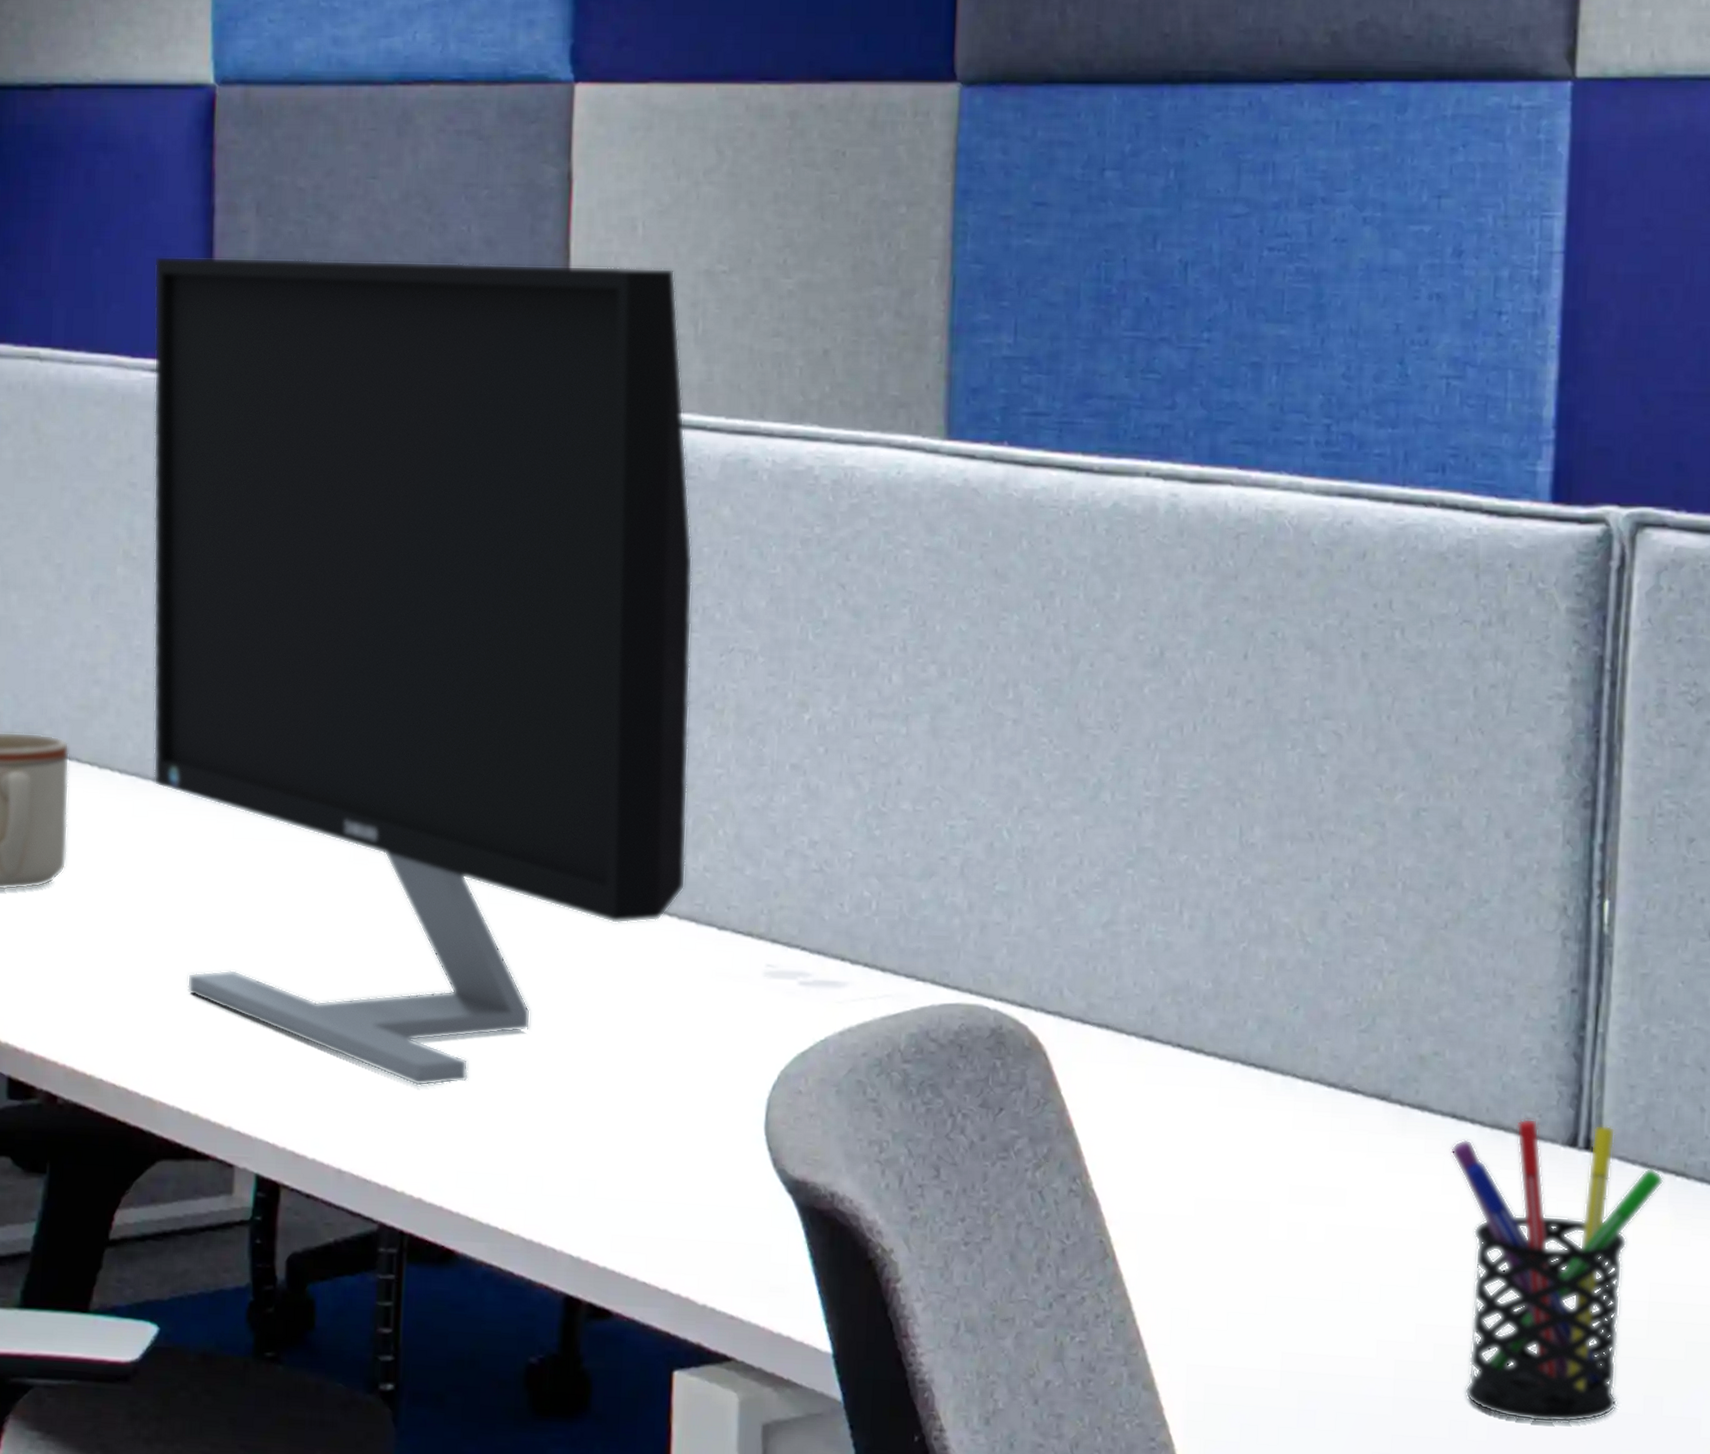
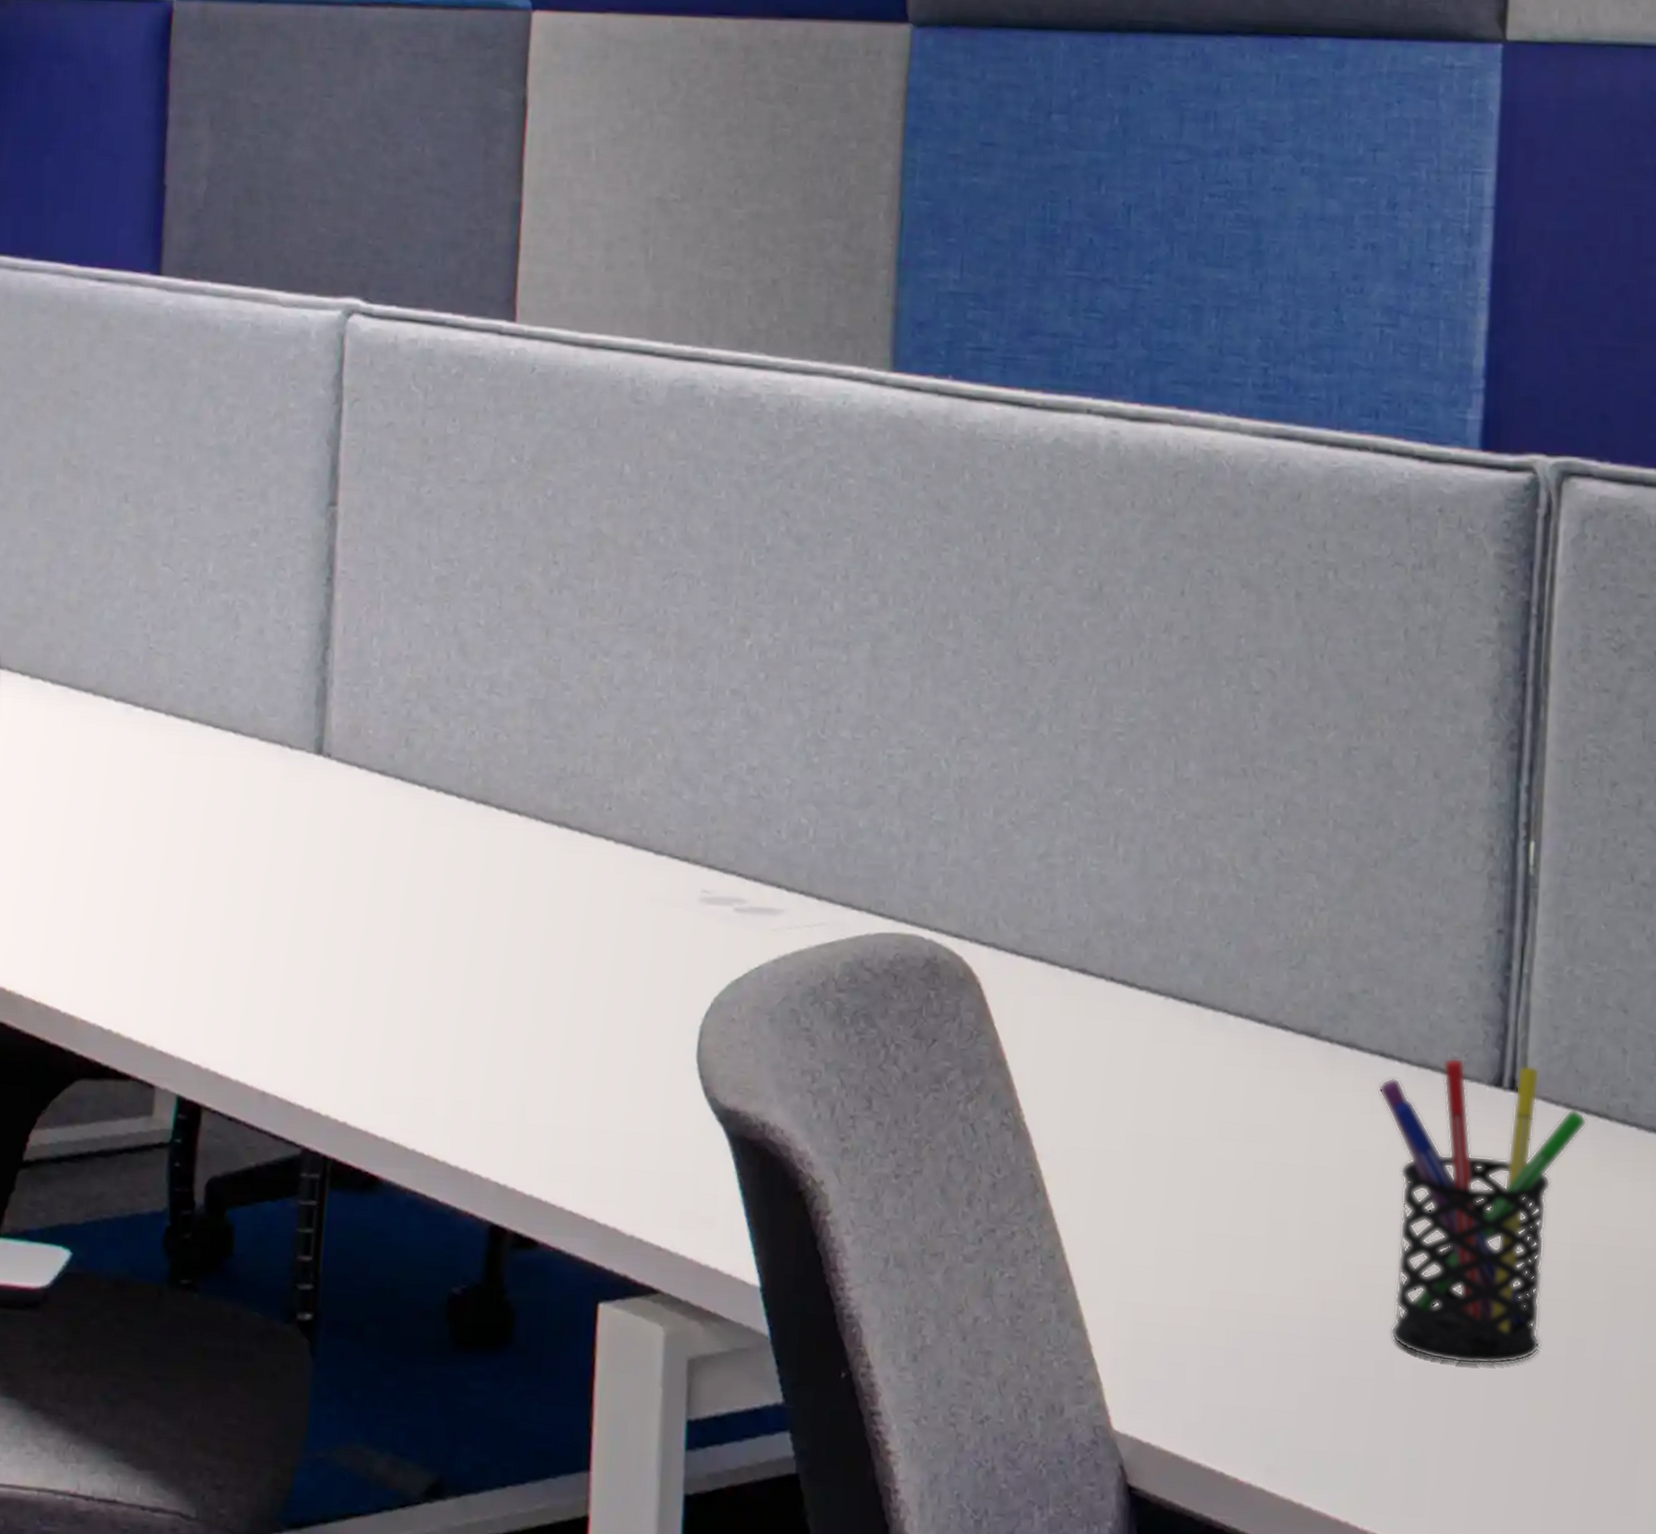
monitor: present [153,256,693,1086] -> none [86,166,638,1008]

